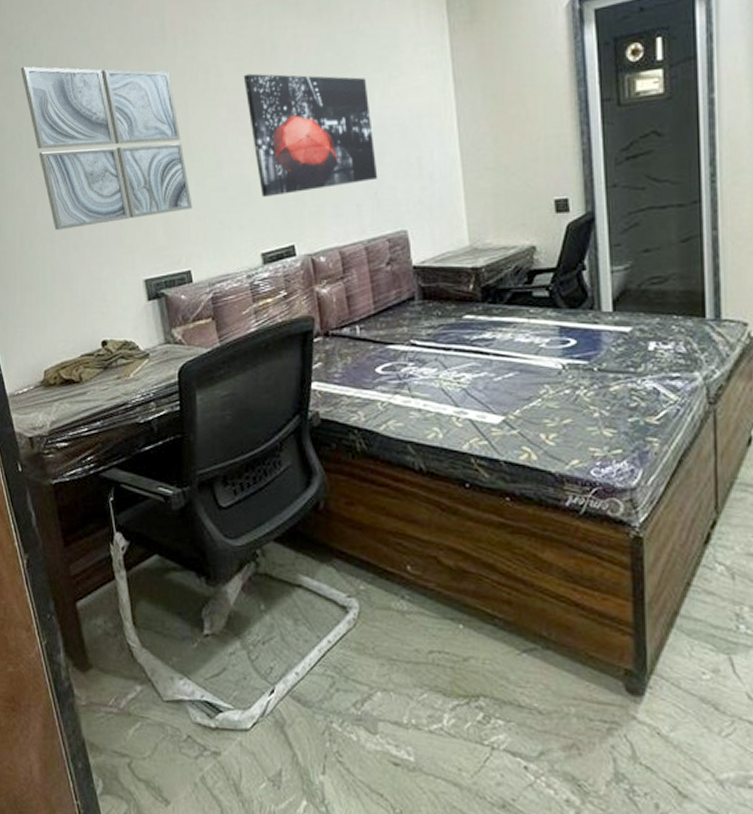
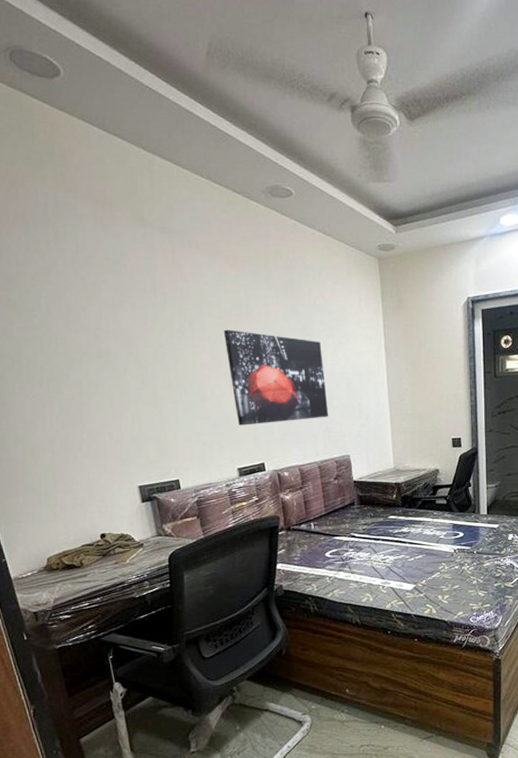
wall art: present [20,66,193,230] -> none [19,303,180,443]

